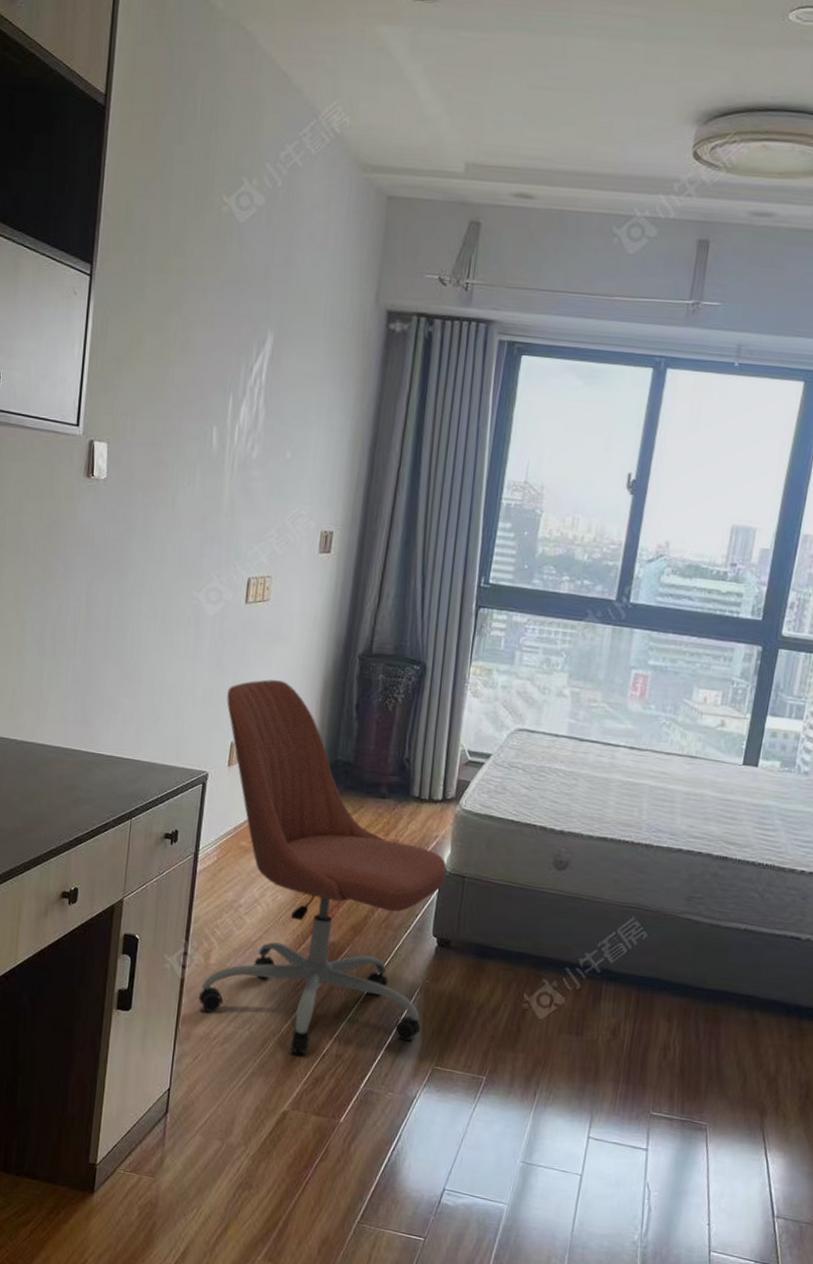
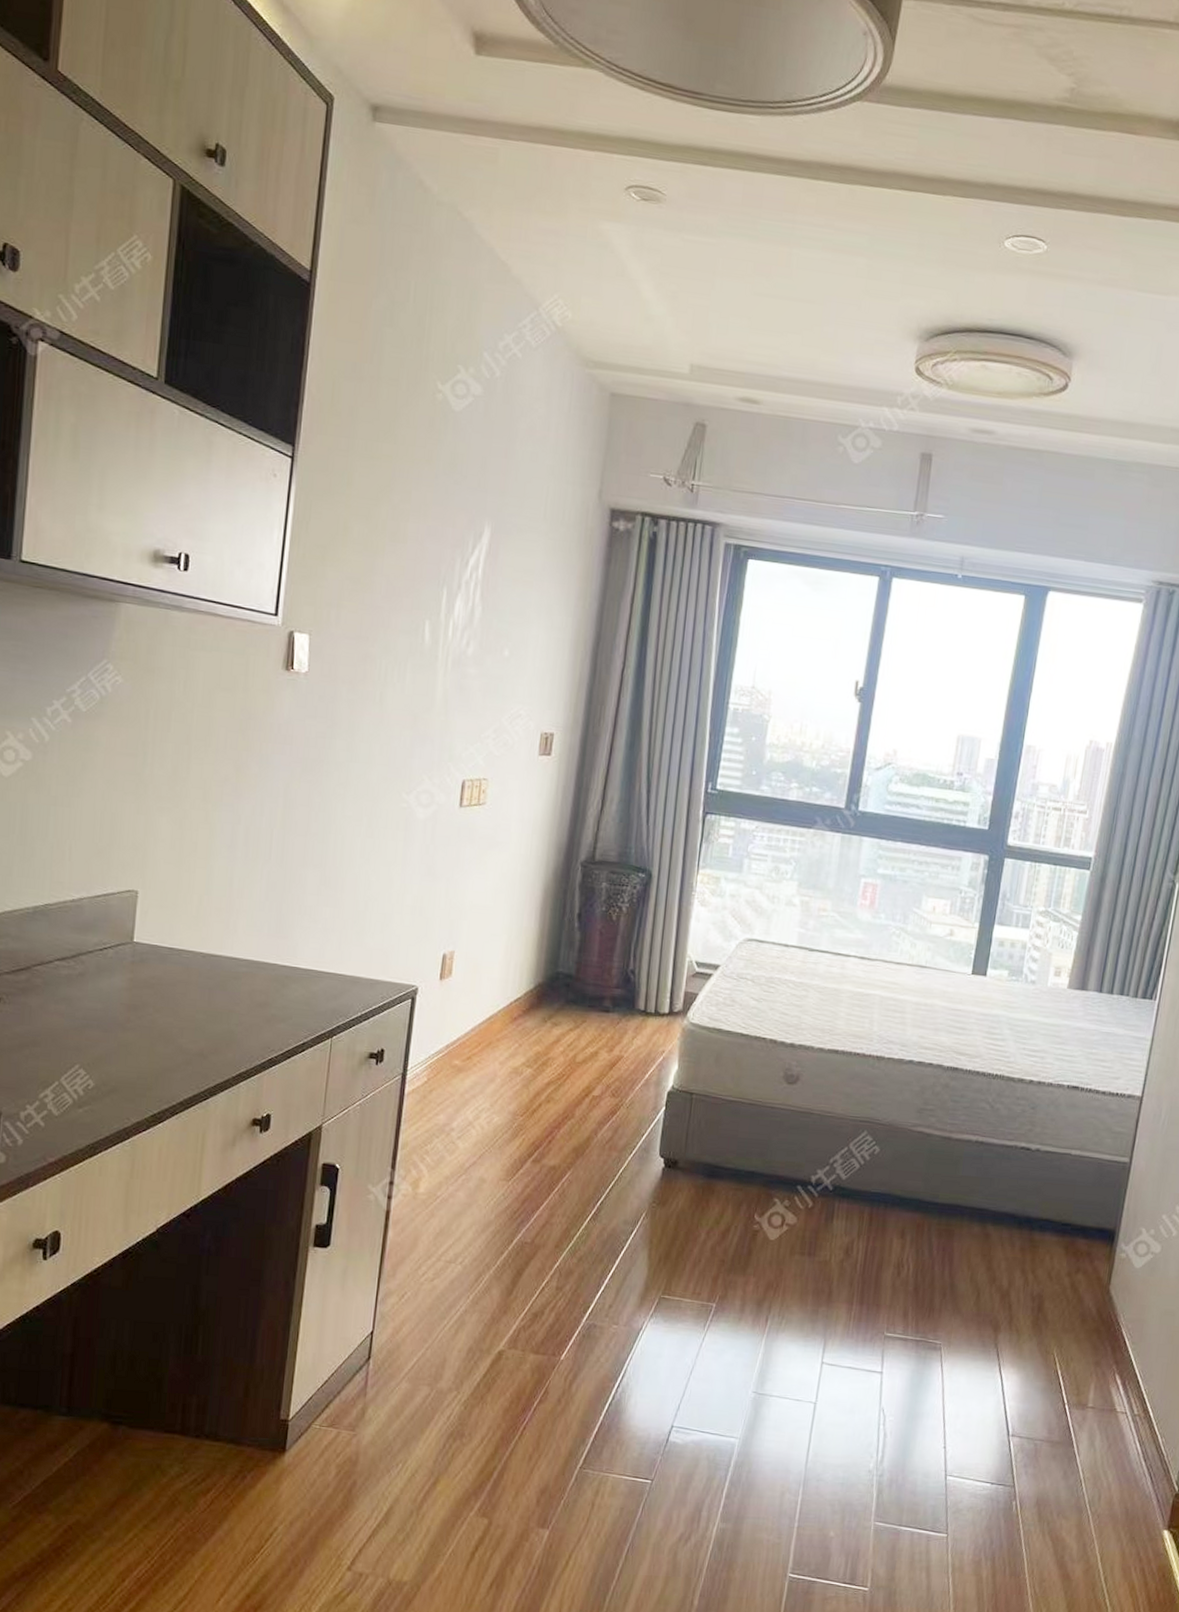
office chair: present [198,679,447,1055] -> none [405,887,674,1288]

